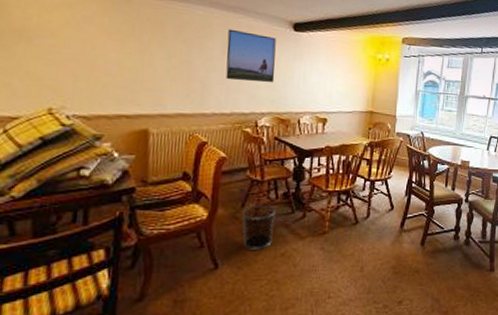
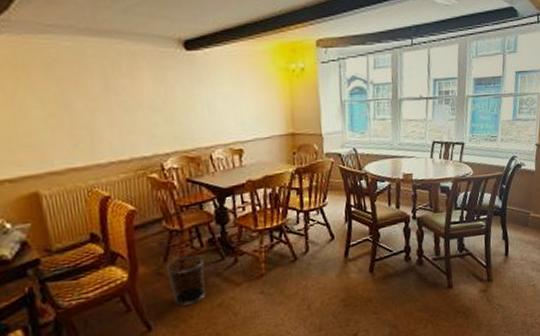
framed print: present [225,29,276,83] -> none [106,58,174,121]

